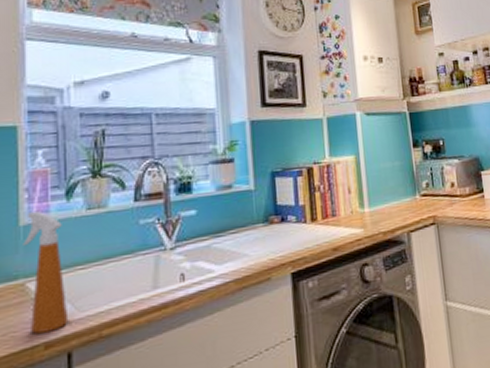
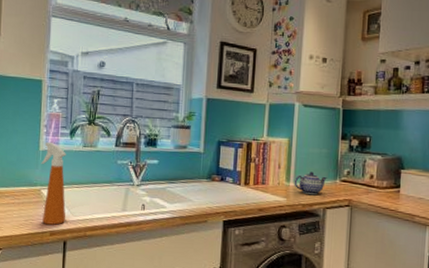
teapot: none [369,190,405,219] -> present [294,171,327,196]

